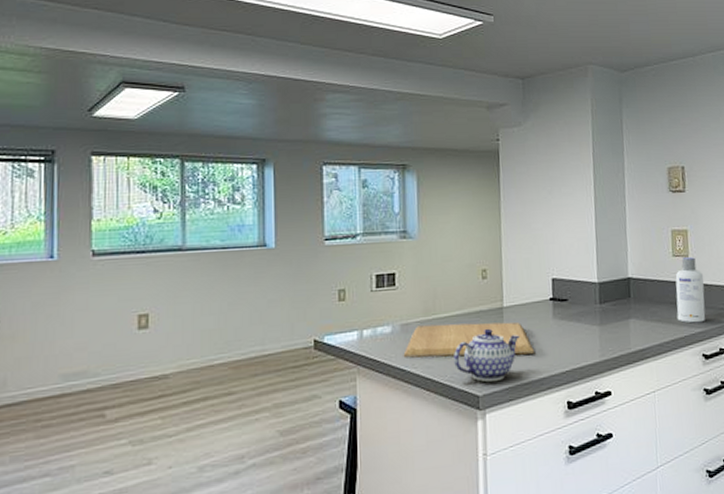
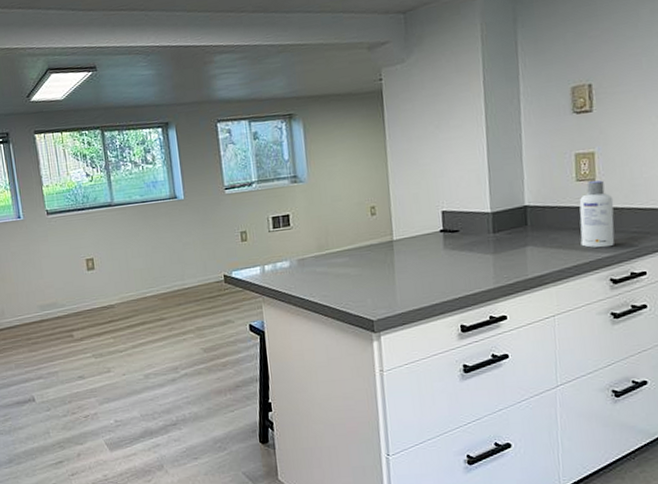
chopping board: present [403,322,534,358] -> none [301,254,425,289]
teapot: present [454,328,520,383] -> none [347,260,411,309]

